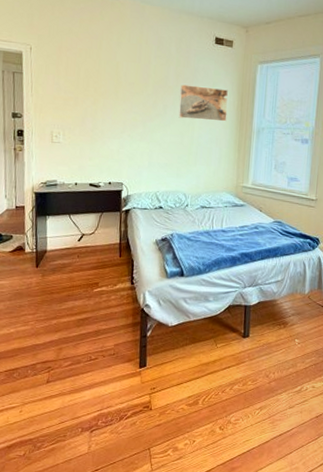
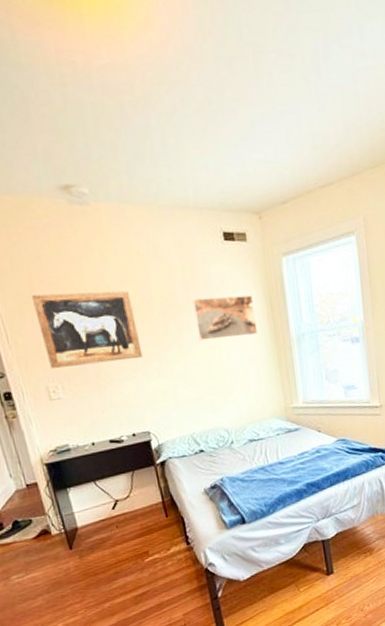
wall art: none [57,58,133,122] -> present [31,291,143,370]

